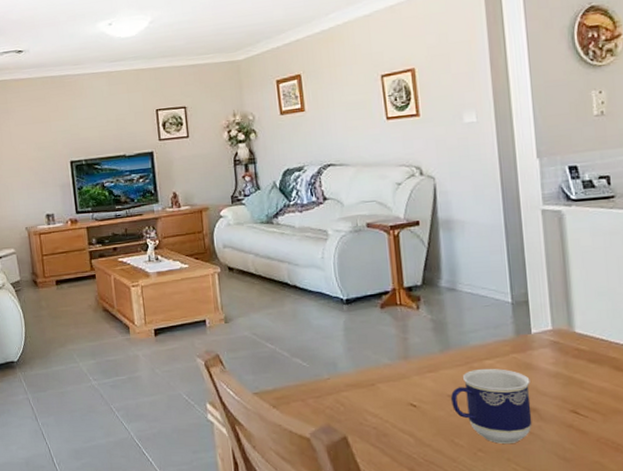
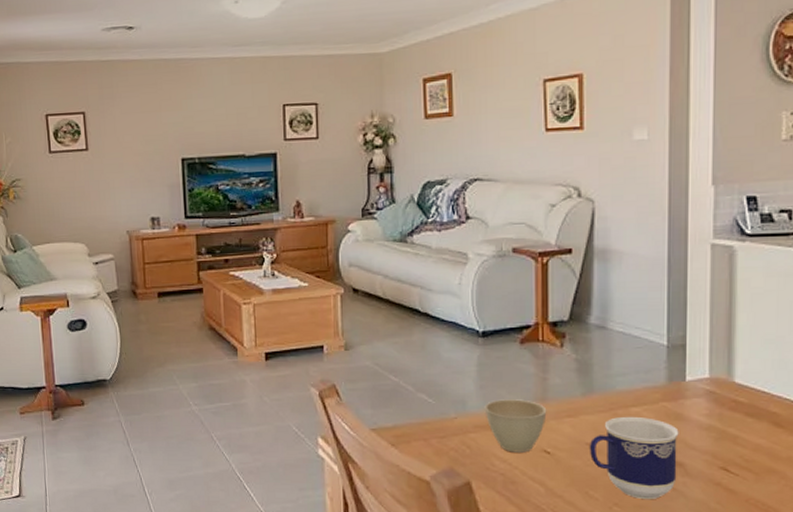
cup: none [353,358,410,407] -> present [484,399,547,453]

